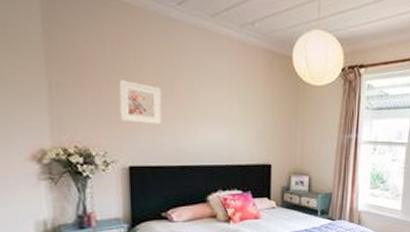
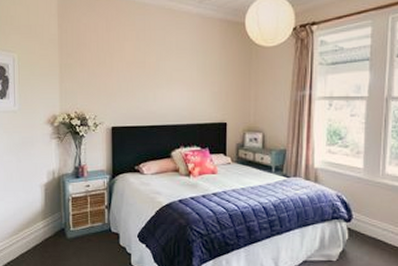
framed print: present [119,80,162,124] -> none [106,57,137,91]

